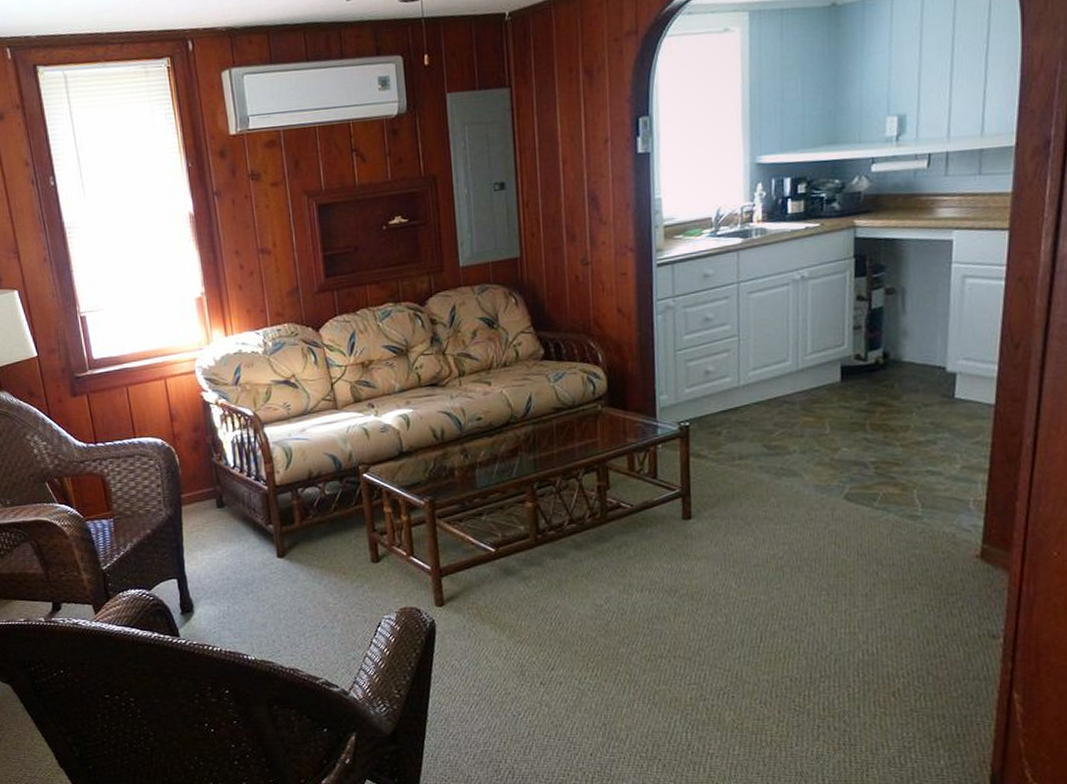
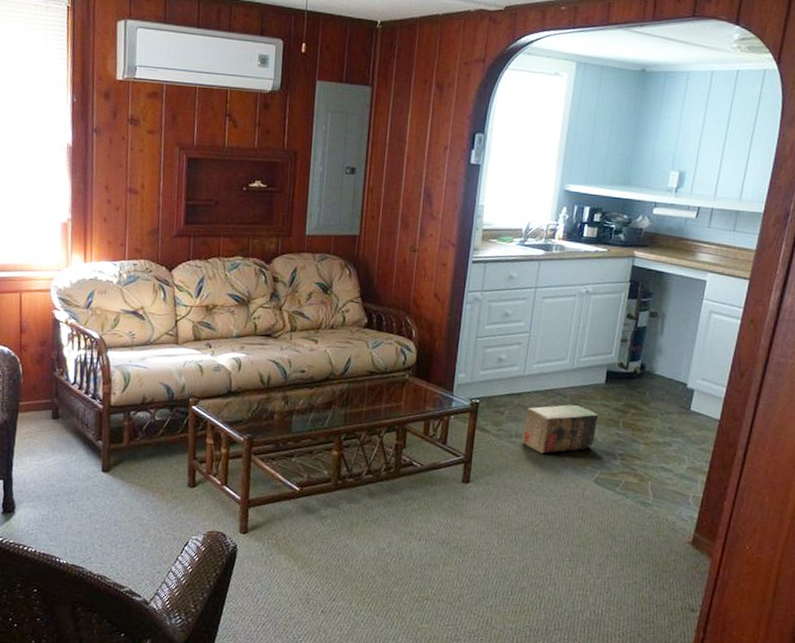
cardboard box: none [747,412,839,474] -> present [522,404,599,454]

